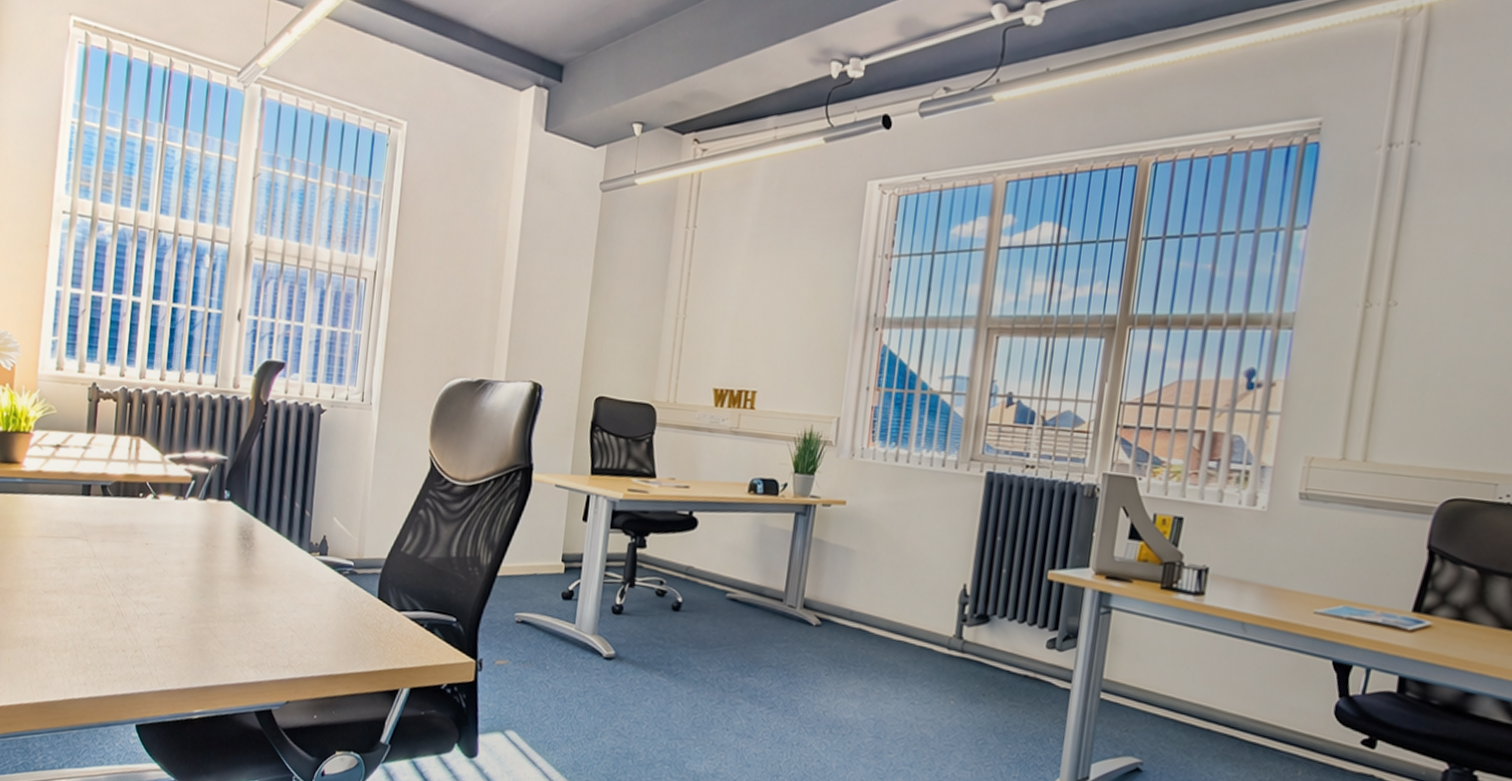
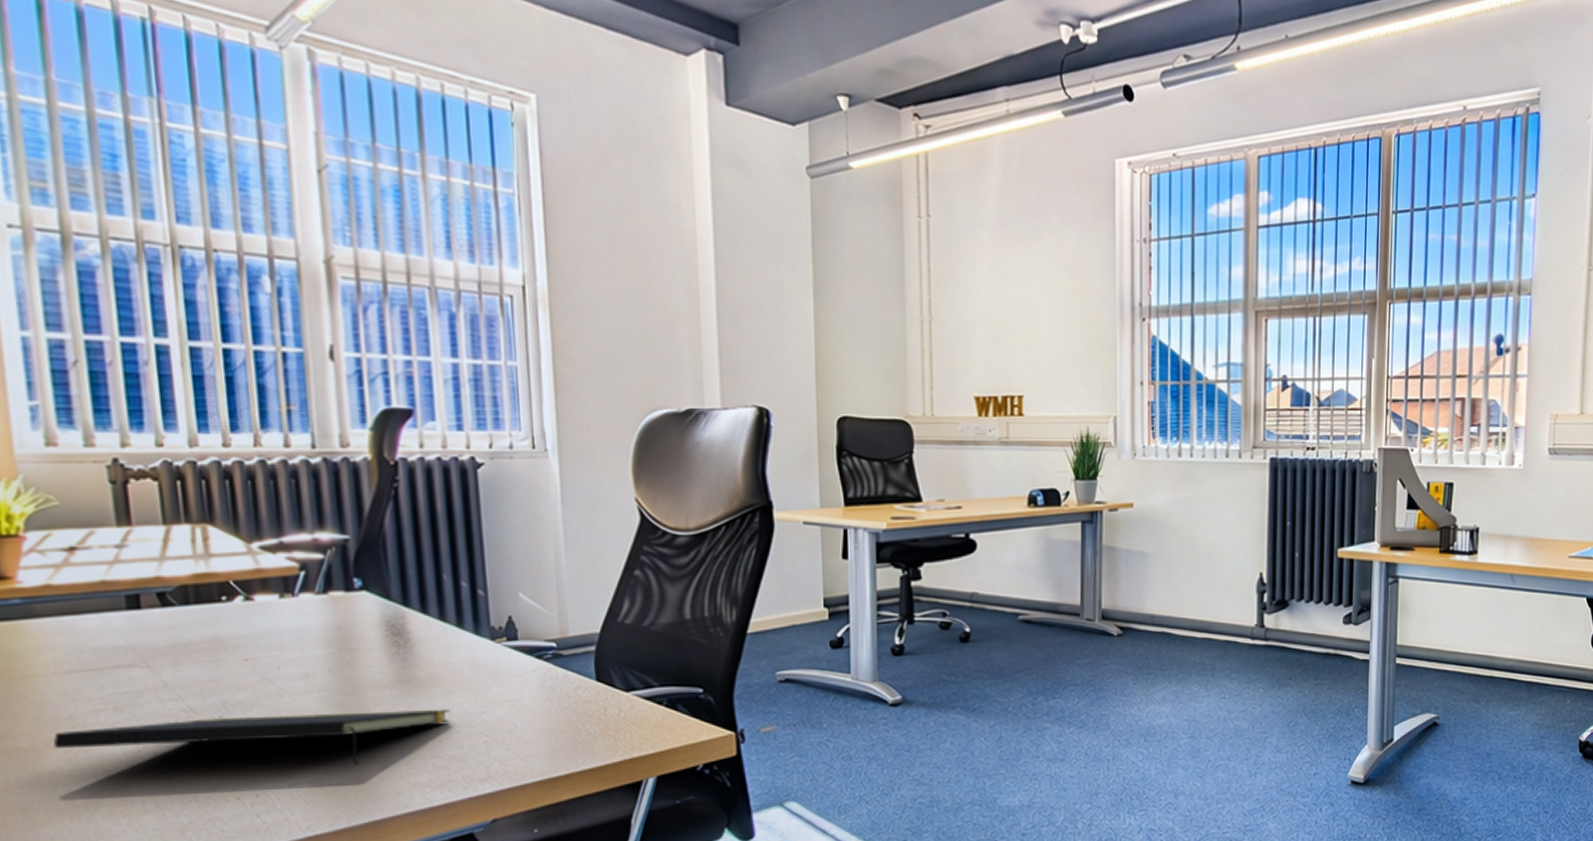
notepad: none [22,580,272,639] -> present [54,709,450,765]

